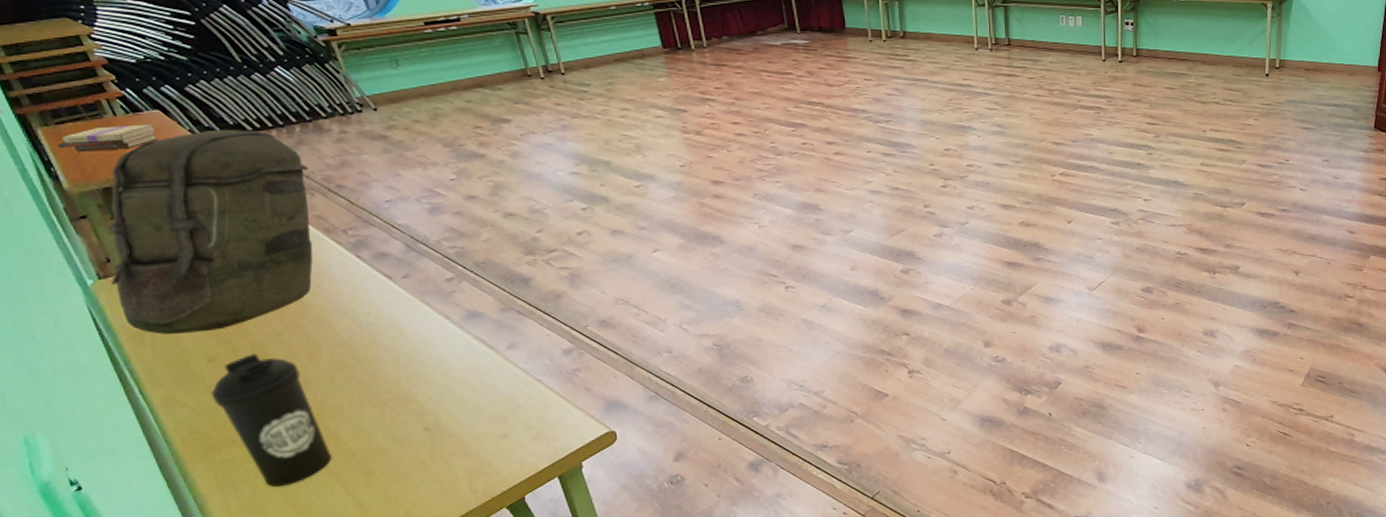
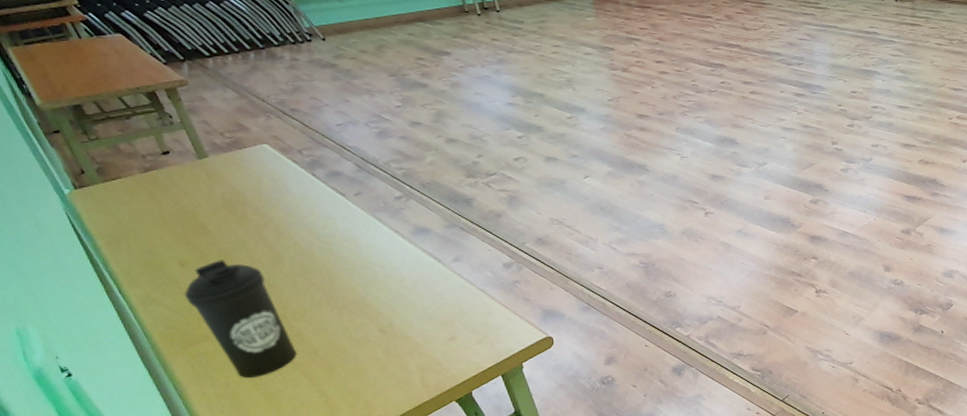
books: present [57,124,157,152] -> none [27,47,121,71]
backpack: present [108,129,313,334] -> none [81,53,272,240]

